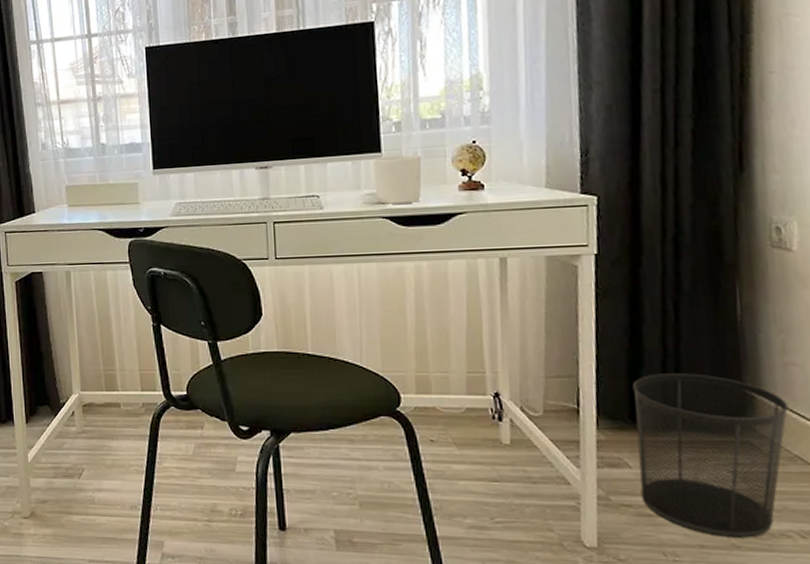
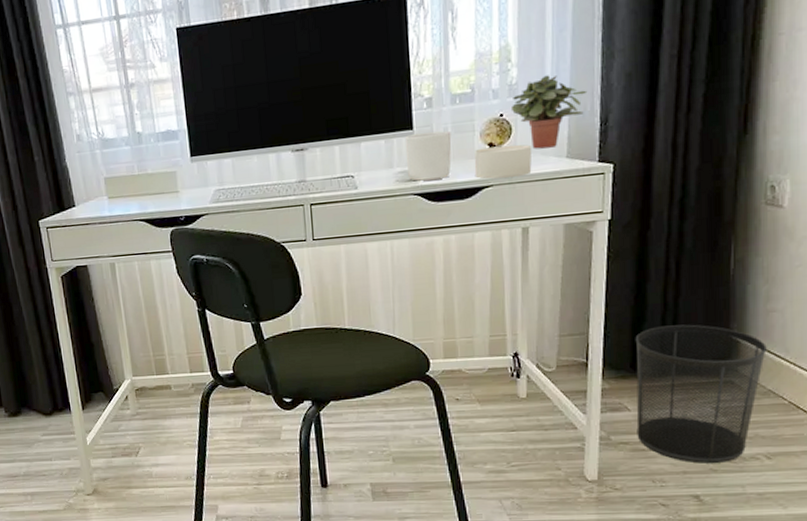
candle: none [446,171,508,206] -> present [474,144,532,180]
potted plant: none [483,104,565,178] -> present [510,75,588,150]

